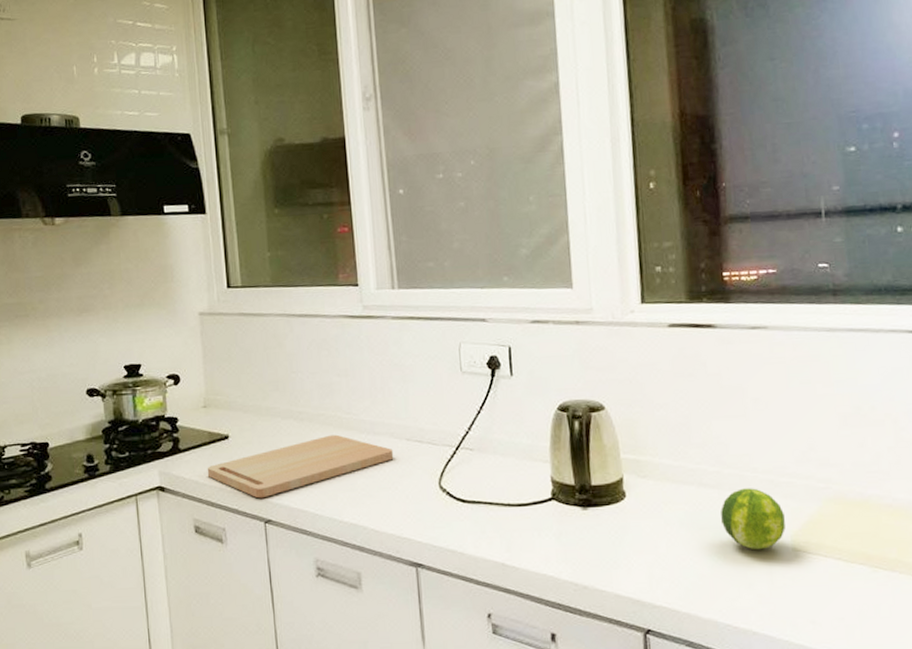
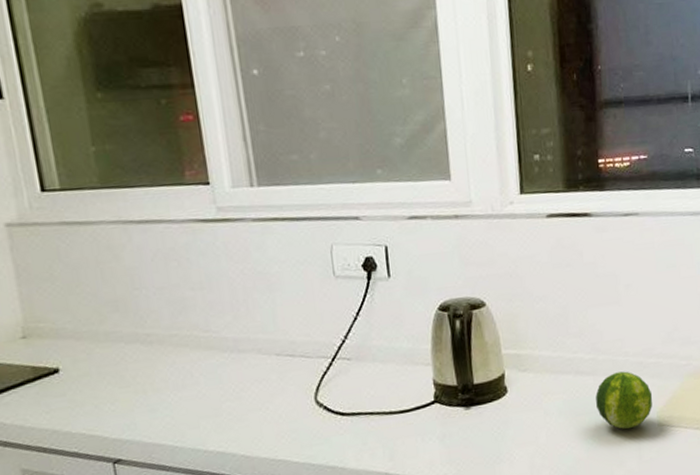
cutting board: present [207,434,394,499] -> none [33,356,263,437]

